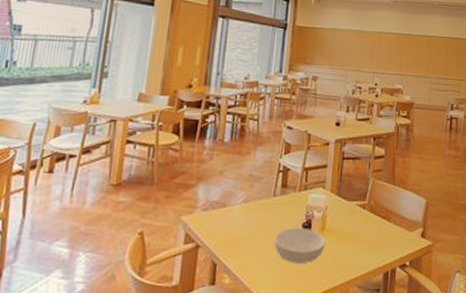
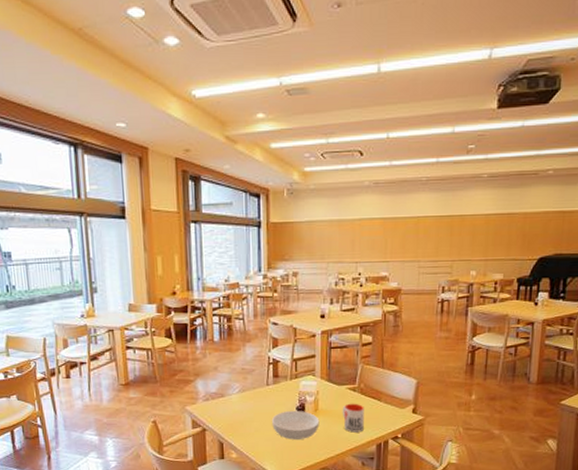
mug: none [350,222,373,258] -> present [342,403,364,433]

